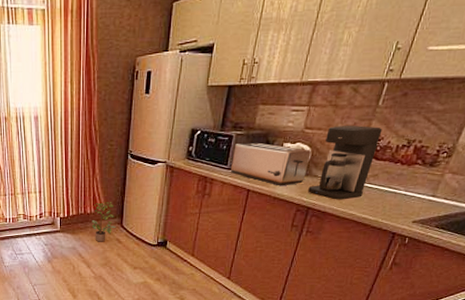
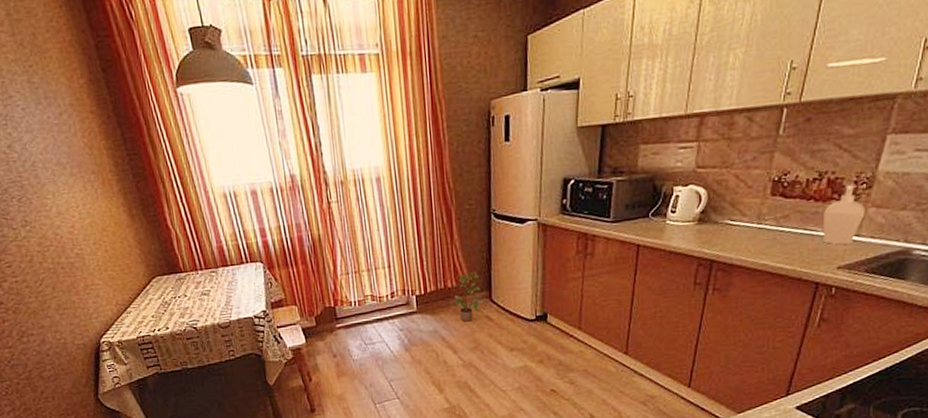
toaster: present [230,142,311,185] -> none [614,188,707,237]
coffee maker: present [308,126,383,200] -> none [709,159,787,249]
soap bottle: none [404,152,443,204] -> present [823,184,865,246]

